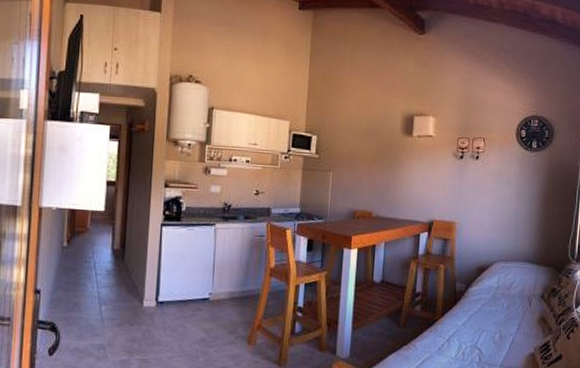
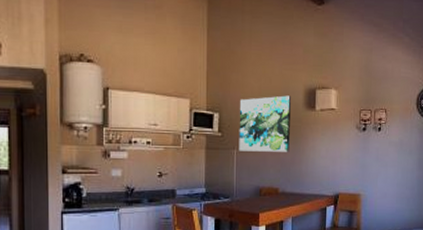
wall art: none [334,120,390,177] -> present [239,95,292,152]

